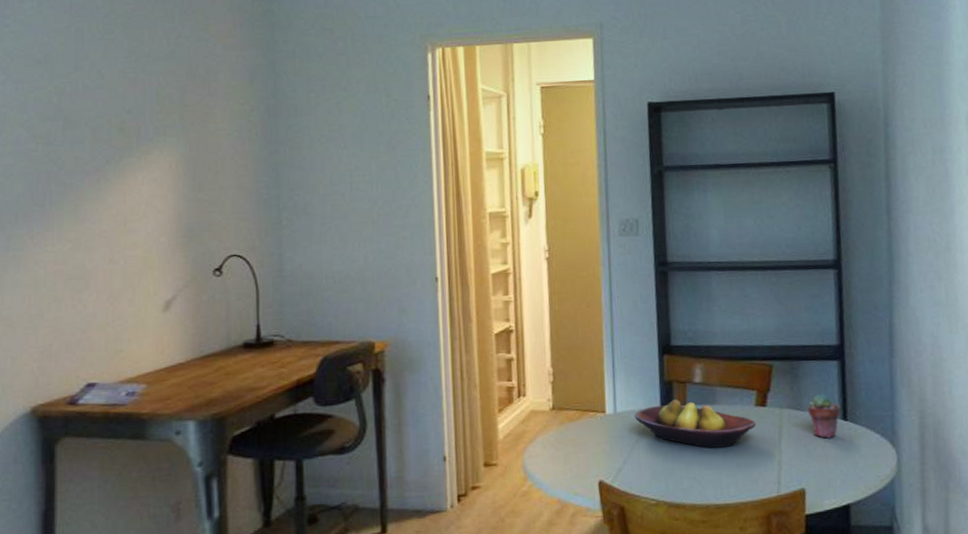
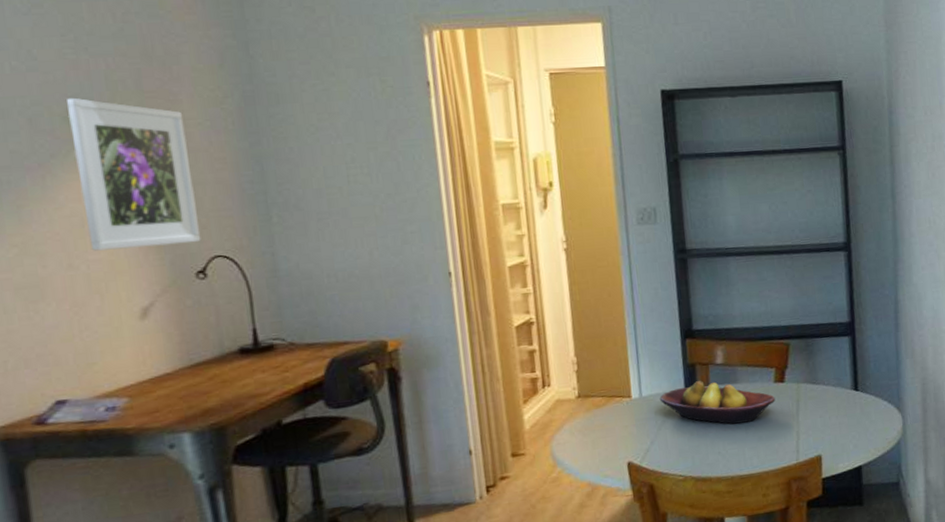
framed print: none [124,111,221,248] -> present [67,97,201,251]
potted succulent: present [808,393,841,439] -> none [822,367,853,408]

